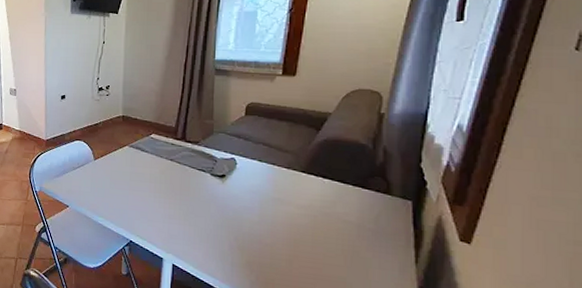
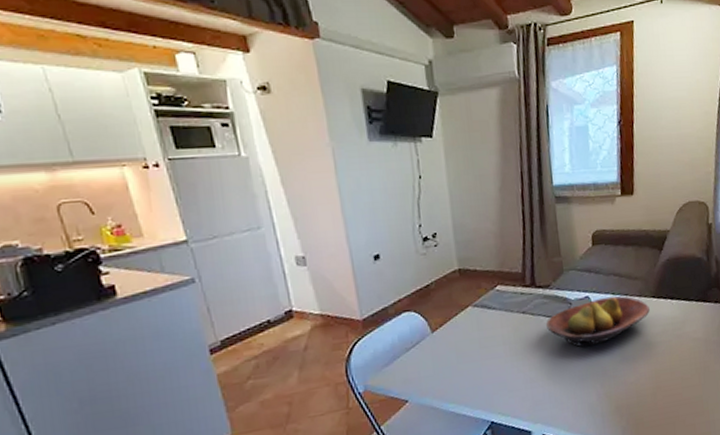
fruit bowl: none [189,162,297,202] -> present [545,296,650,348]

